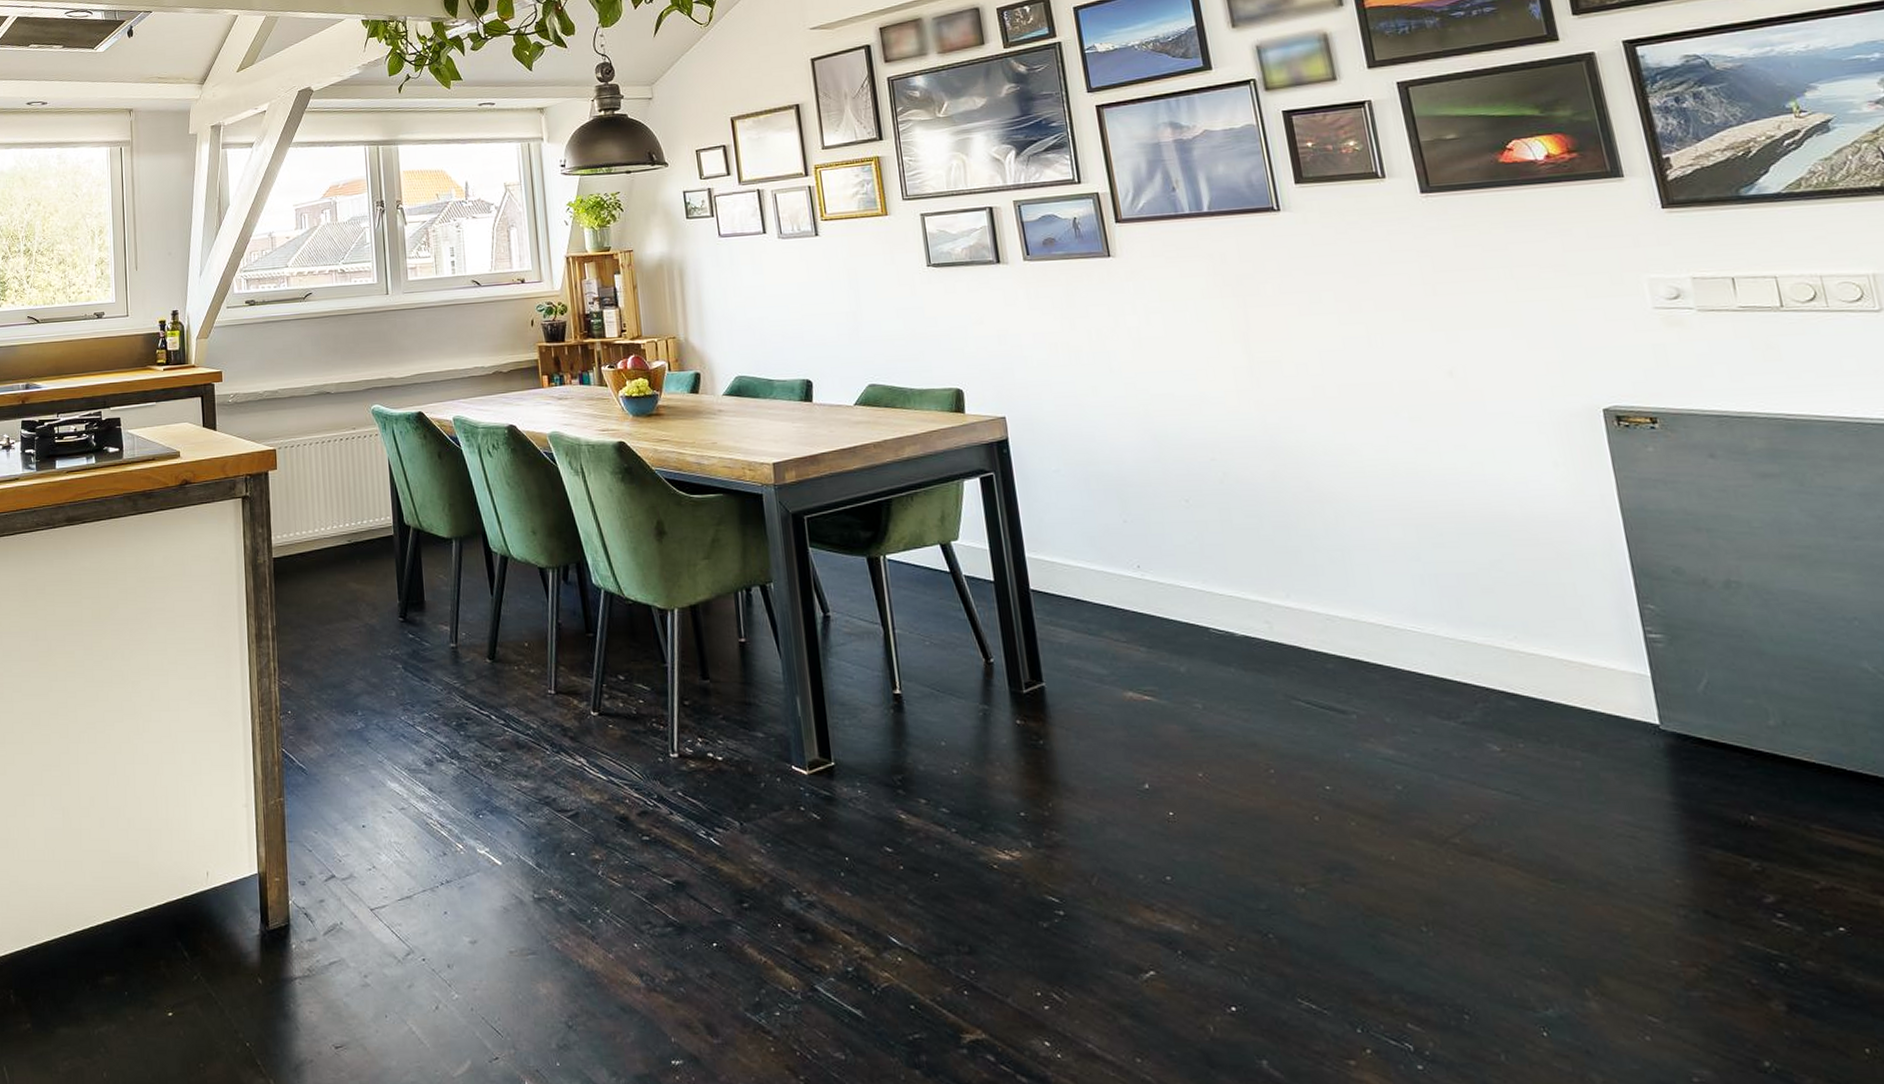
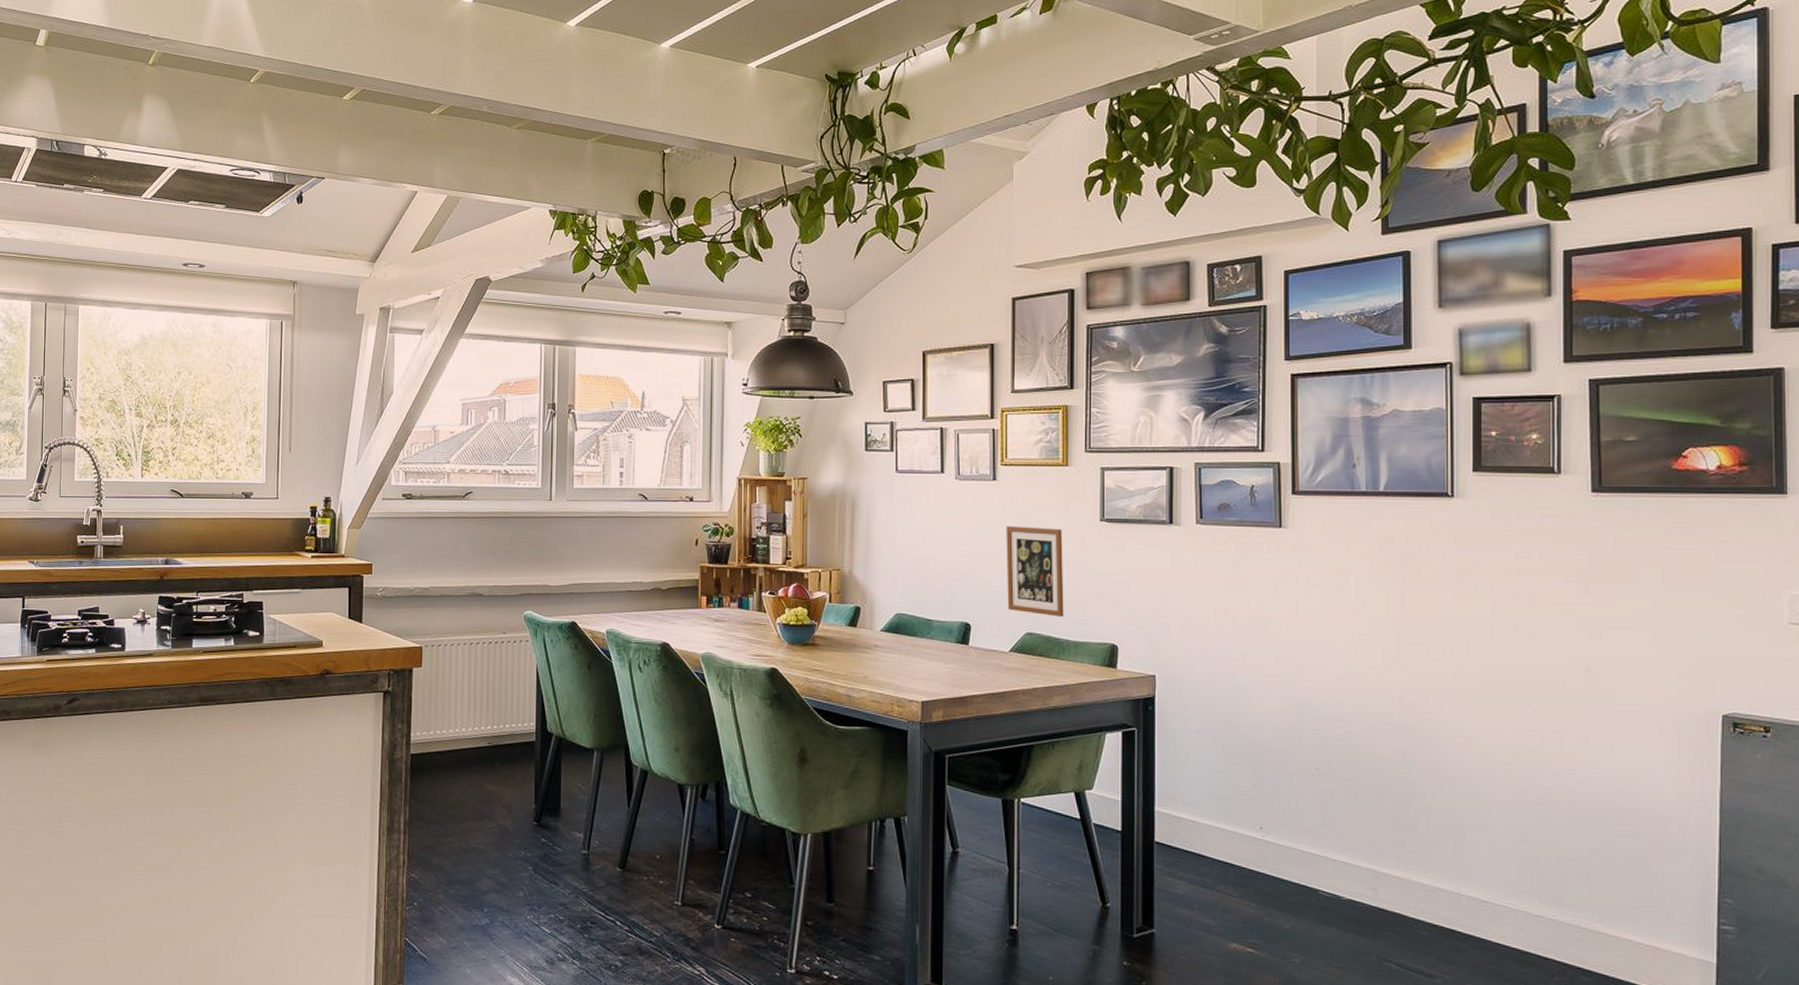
picture frame: none [834,277,904,366] -> present [1006,526,1064,617]

